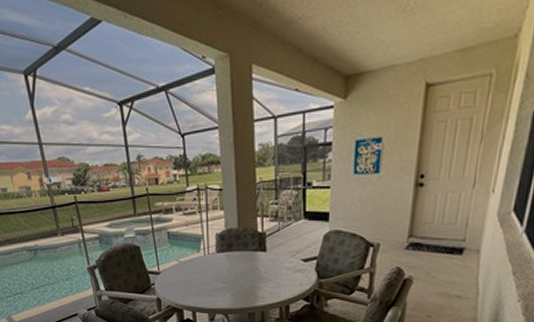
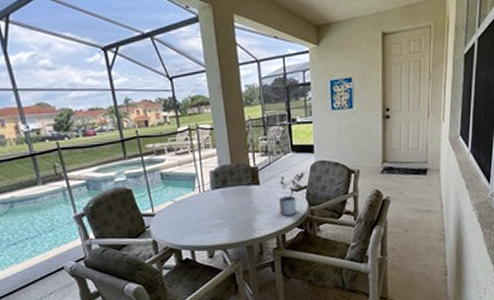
potted plant: none [285,241,316,286] -> present [278,172,304,216]

